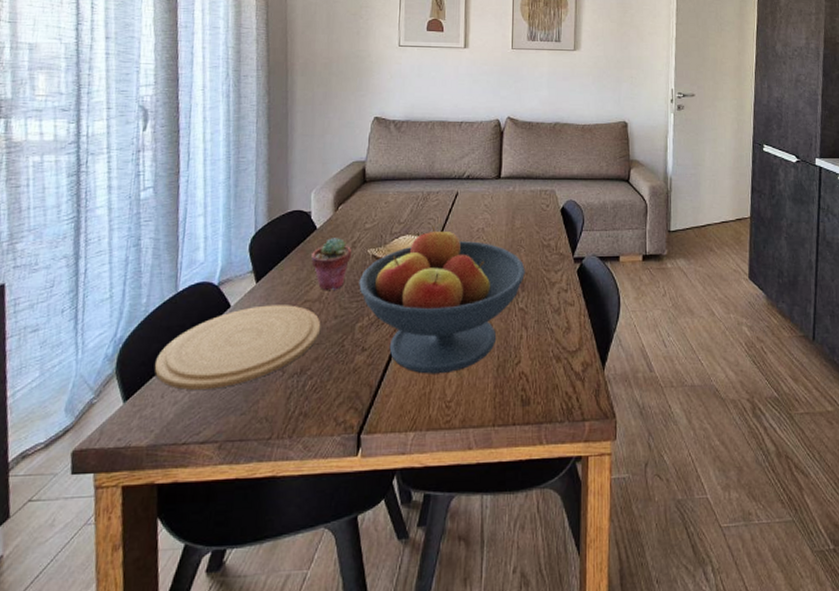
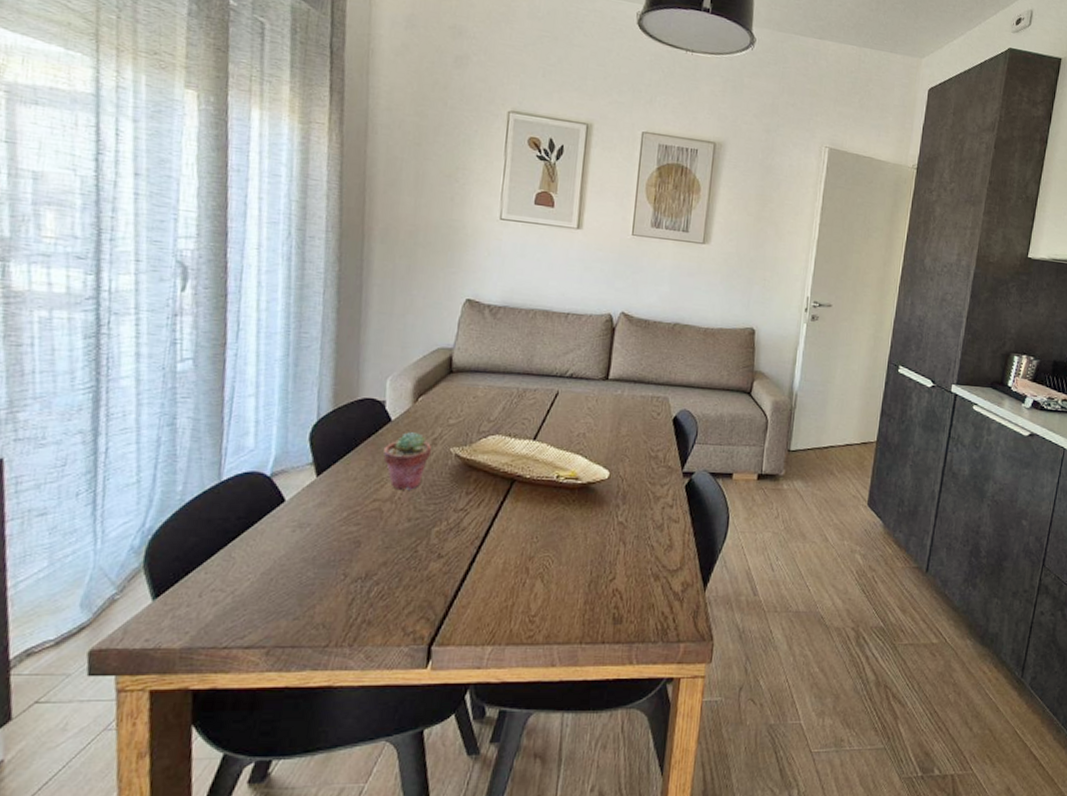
plate: present [154,305,321,390] -> none [190,502,392,590]
fruit bowl: present [359,226,525,374] -> none [438,427,628,587]

